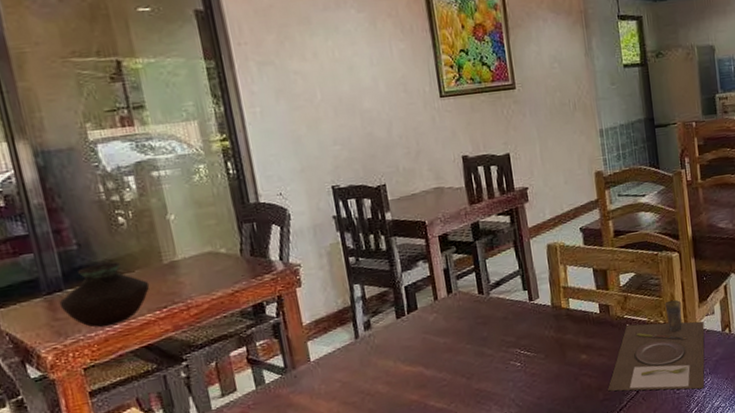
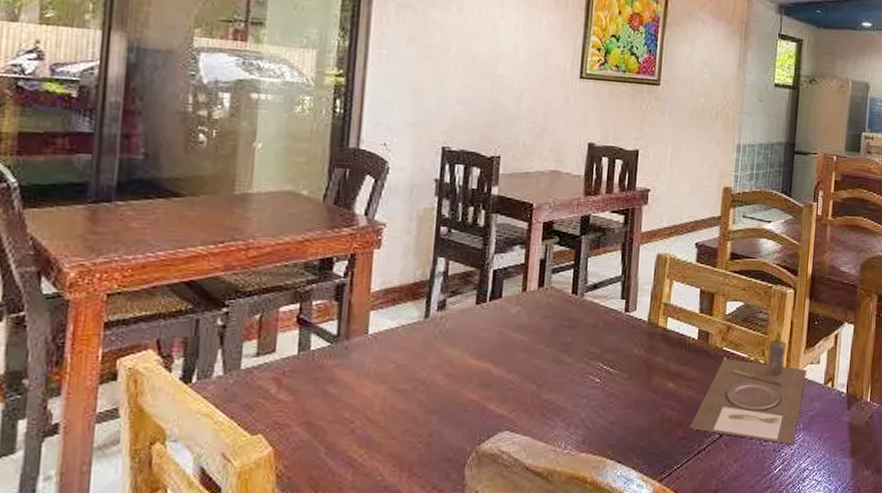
vase: present [59,261,150,328] -> none [103,180,212,252]

